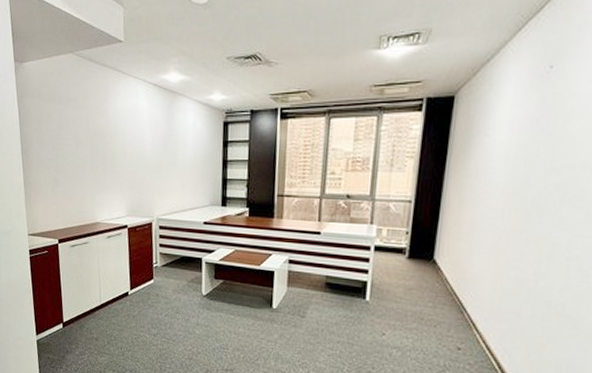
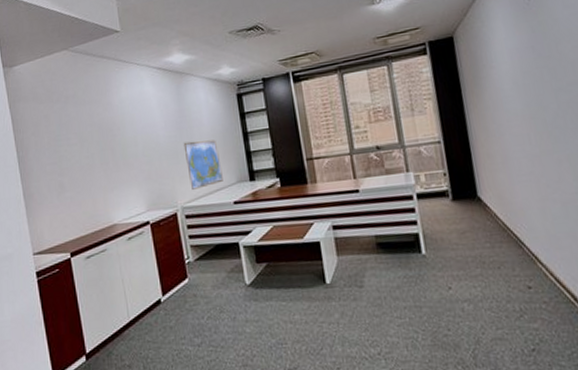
world map: none [166,160,198,205] -> present [183,140,223,190]

